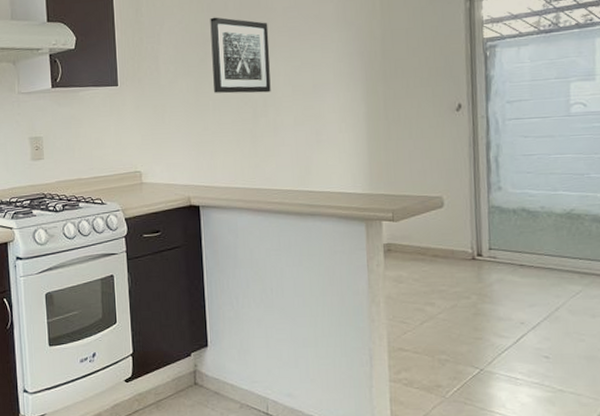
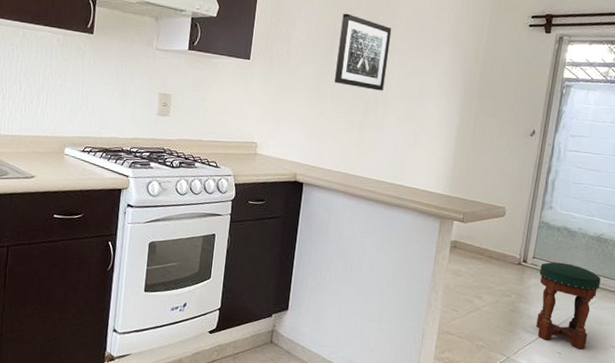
stool: none [500,250,583,349] -> present [536,262,601,349]

